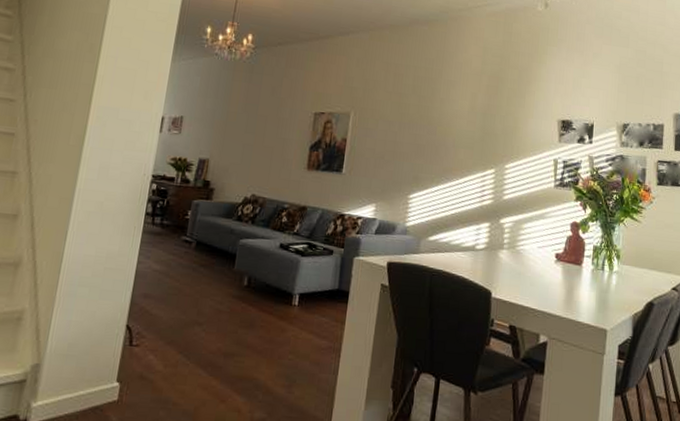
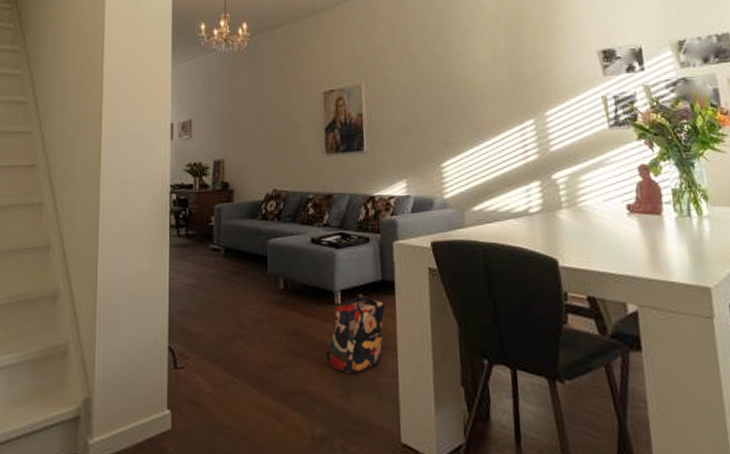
backpack: none [276,298,338,368] -> present [326,294,386,374]

